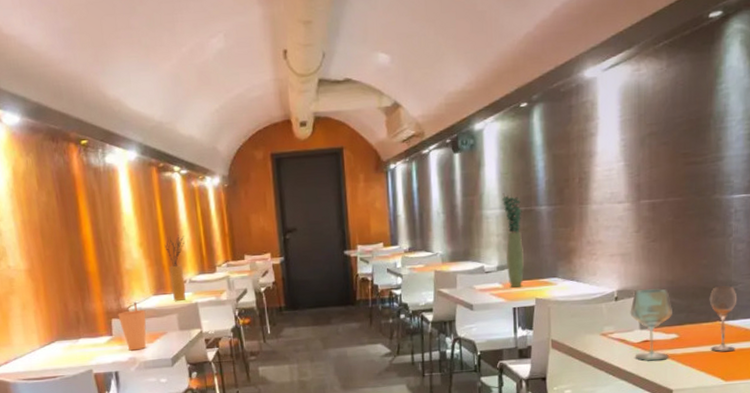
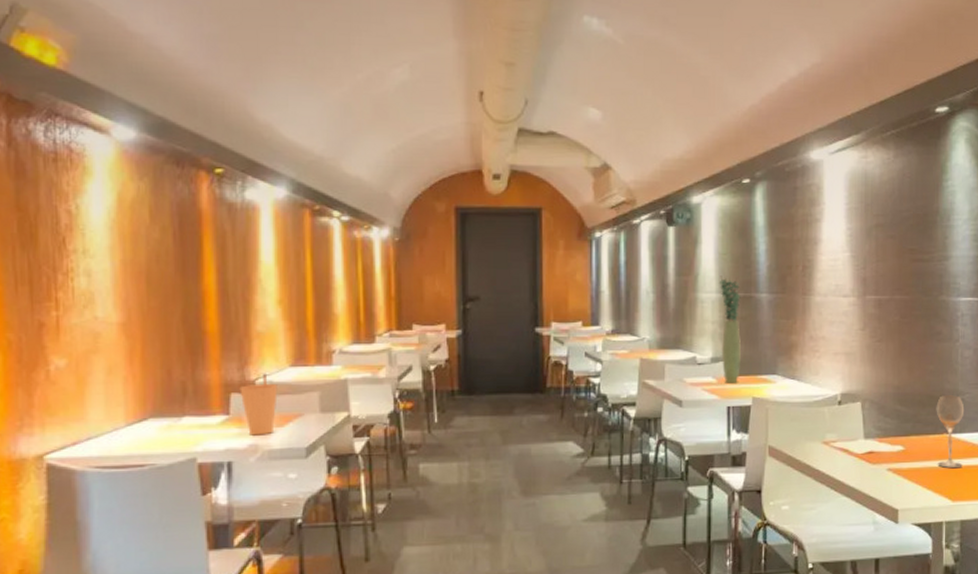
vase: present [164,235,186,301] -> none [311,294,339,375]
wine glass: present [630,288,673,361] -> none [854,394,899,475]

